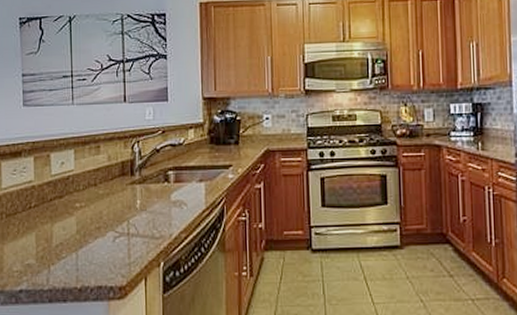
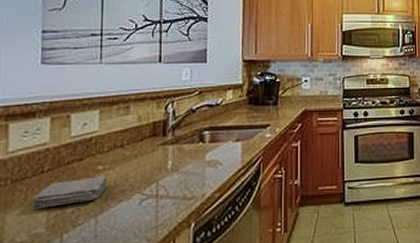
washcloth: none [22,213,84,241] -> present [30,176,107,209]

